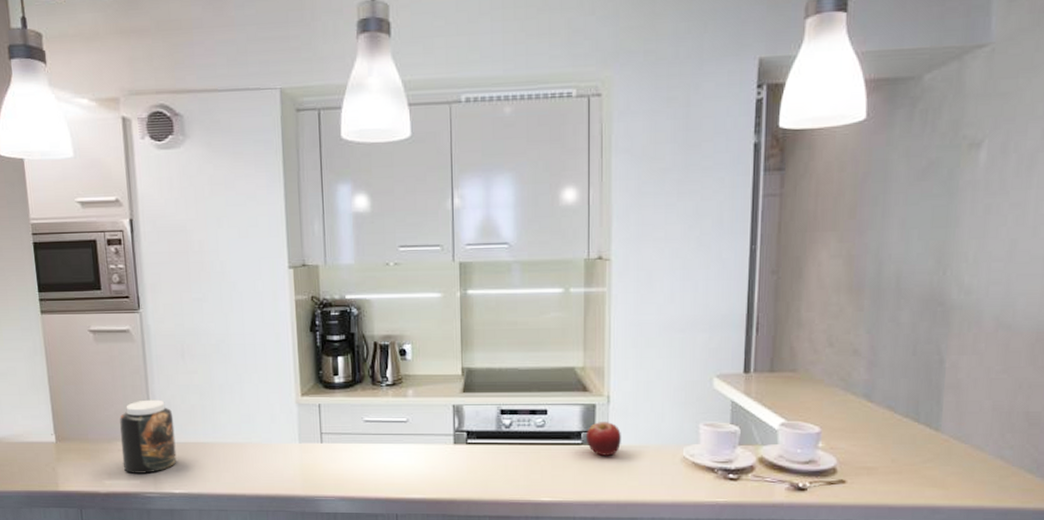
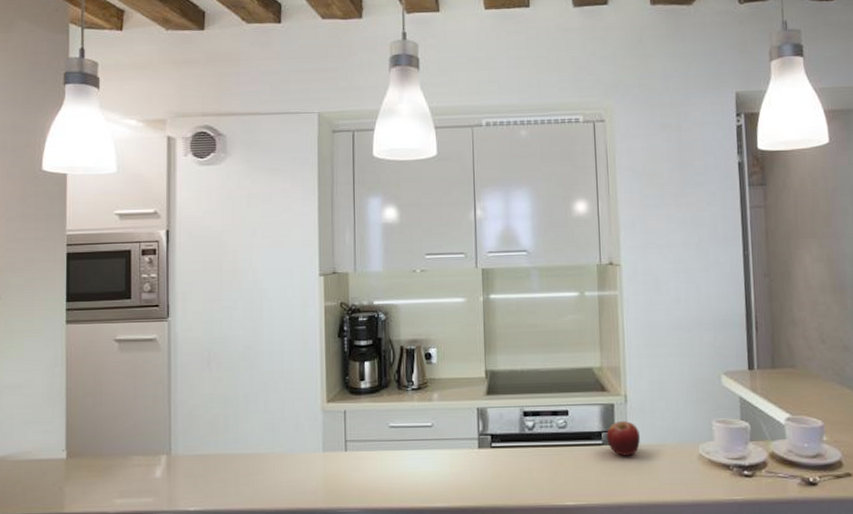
jar: present [119,399,177,474] -> none [136,410,195,491]

